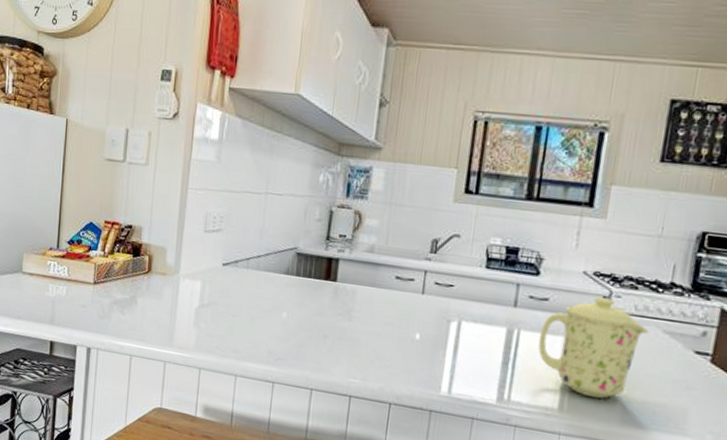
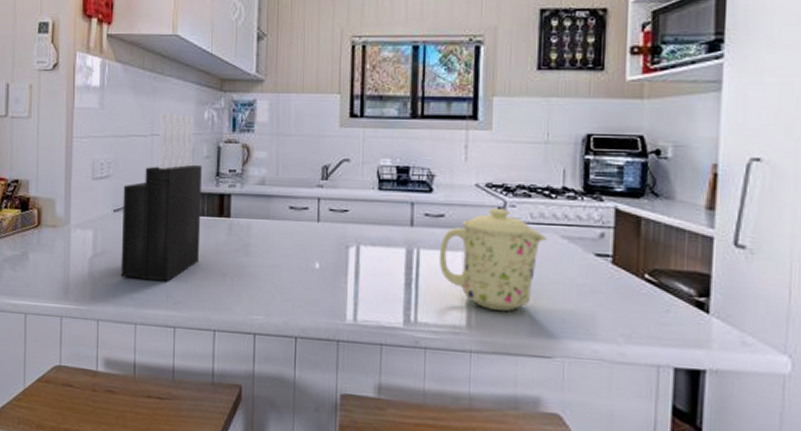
knife block: none [225,170,313,339] -> present [120,111,202,282]

